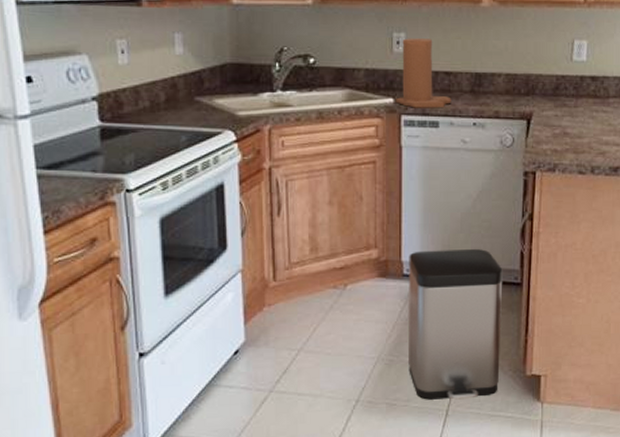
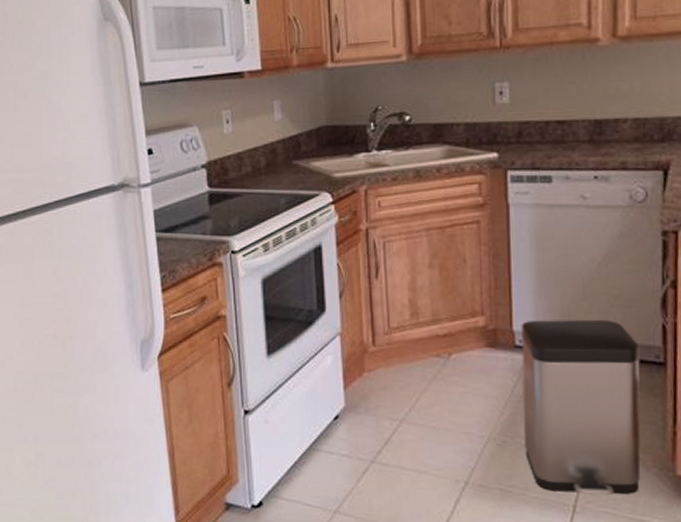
paper towel: present [395,38,452,109] -> none [500,86,567,163]

